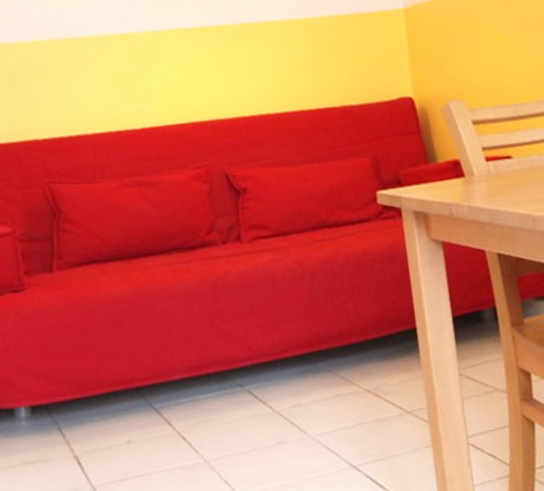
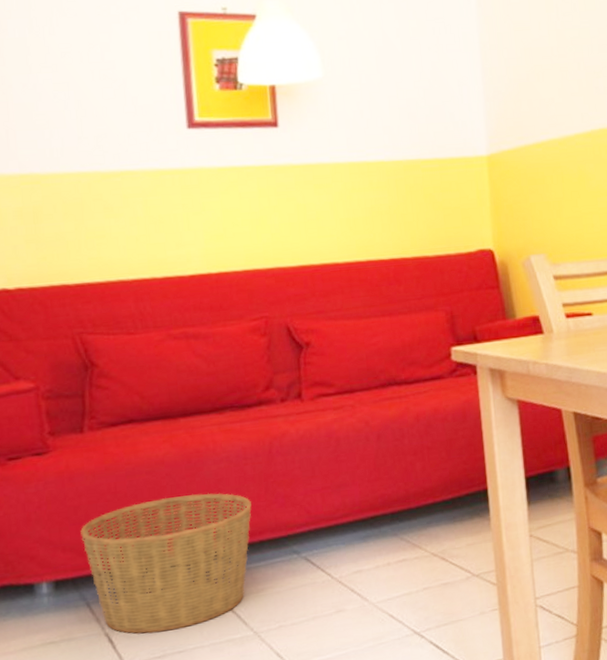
basket: none [52,328,199,458] -> present [80,492,252,634]

